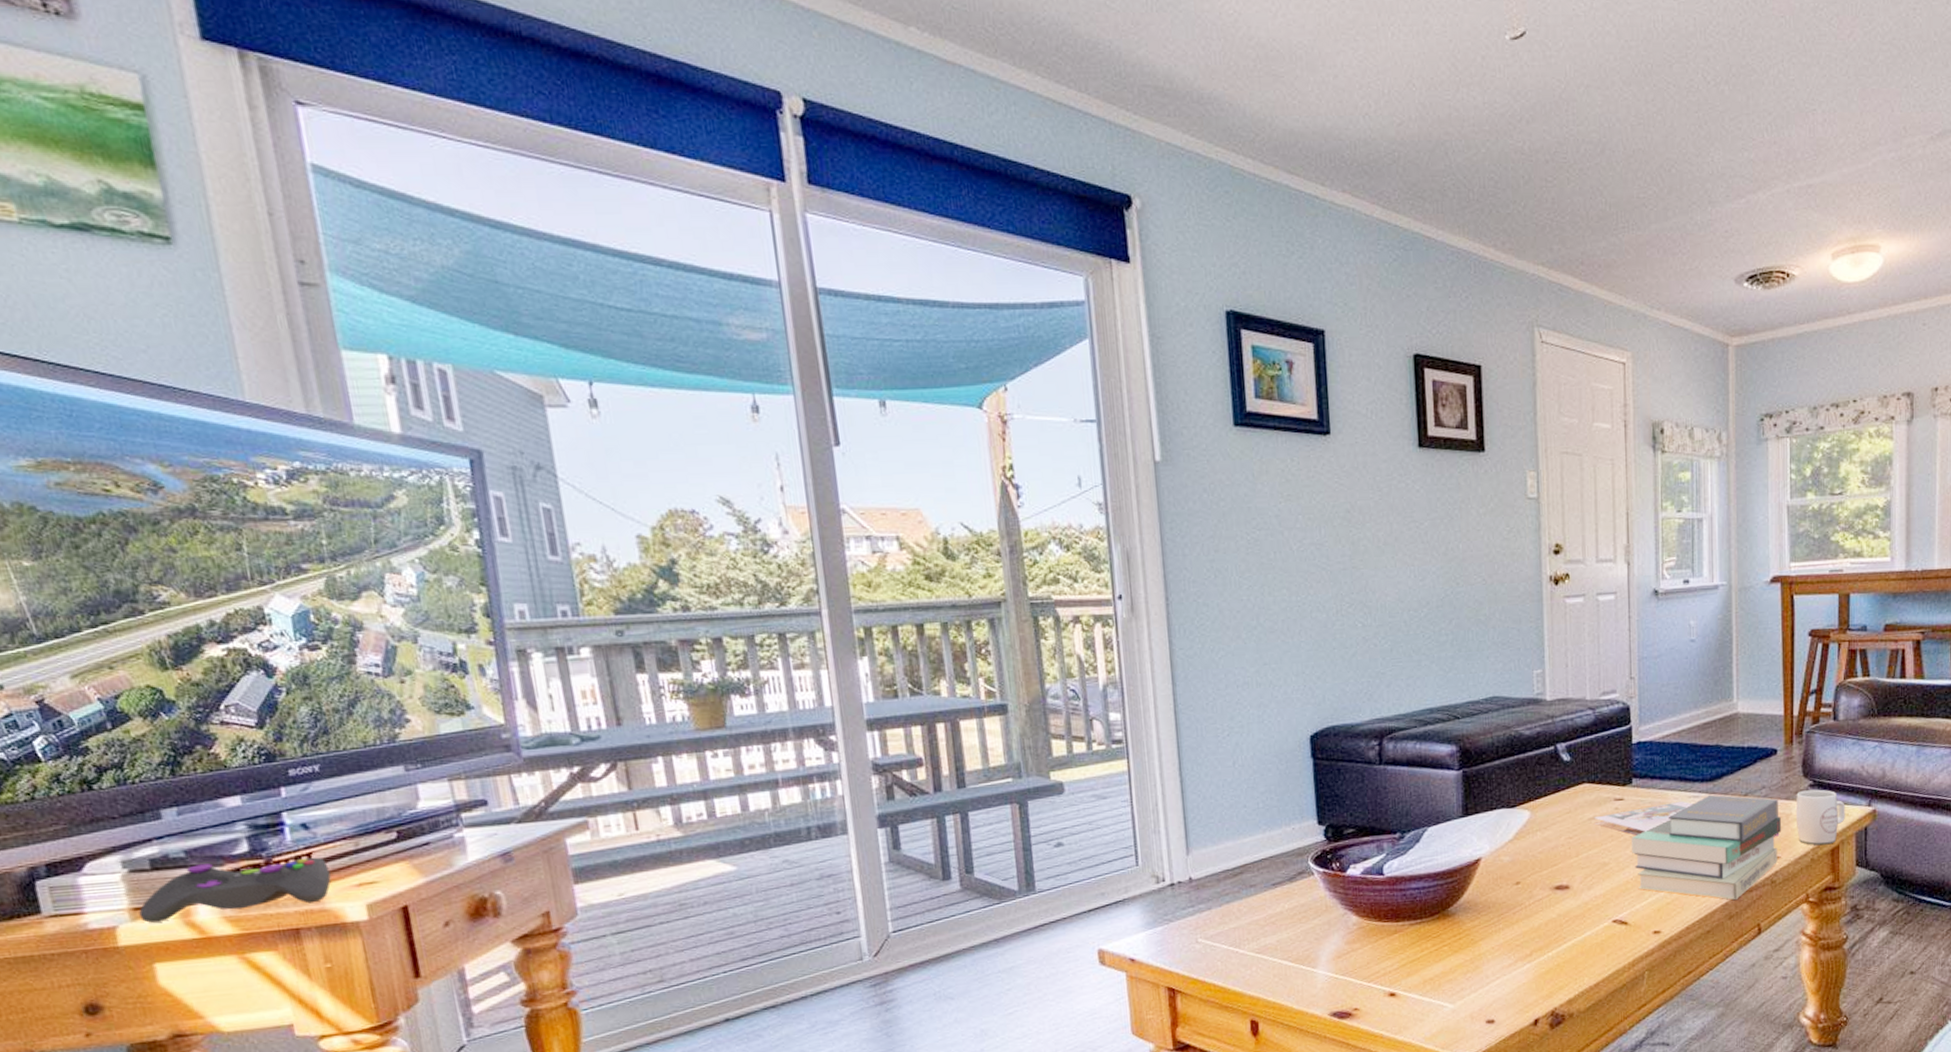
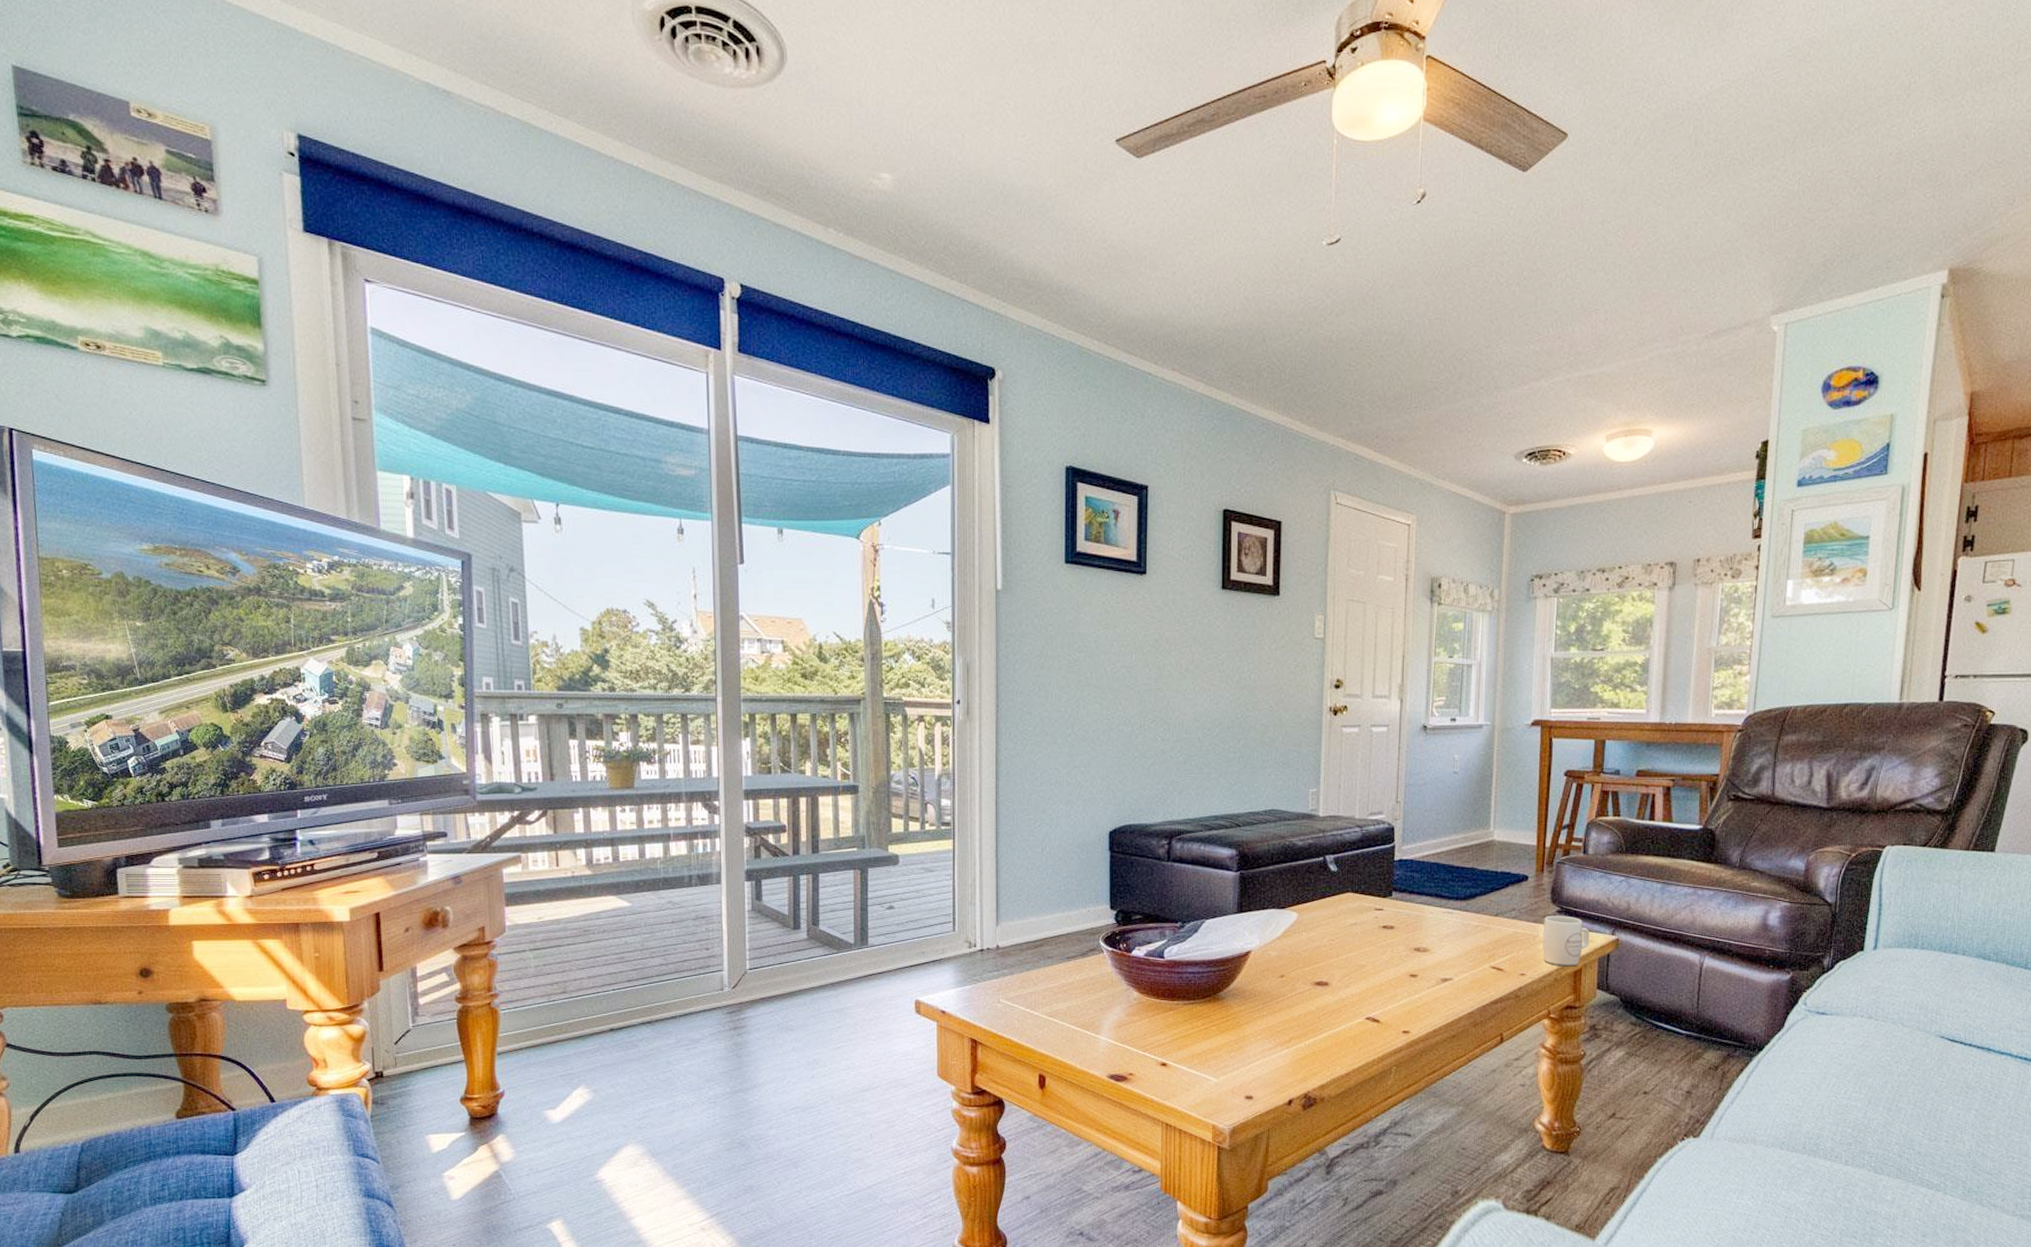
game controller: present [139,857,332,923] -> none [186,866,326,909]
magazine: present [1594,801,1780,837] -> none [1355,915,1526,956]
books: present [1631,794,1781,900] -> none [1388,912,1528,1009]

